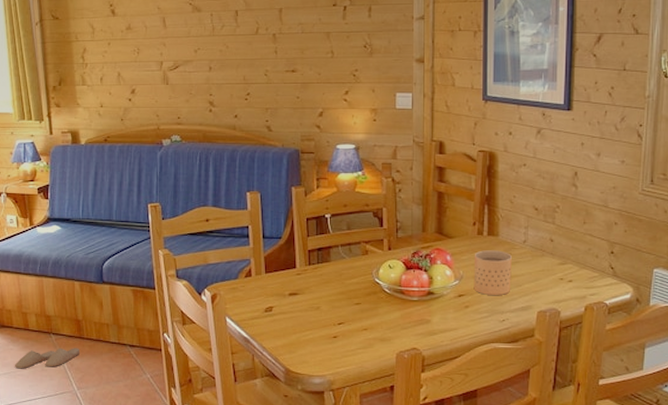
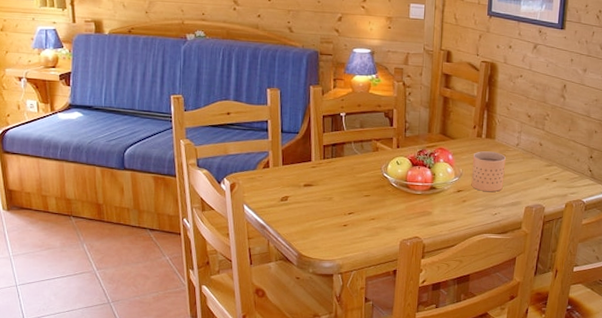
slippers: present [14,348,79,369] -> none [33,230,100,250]

